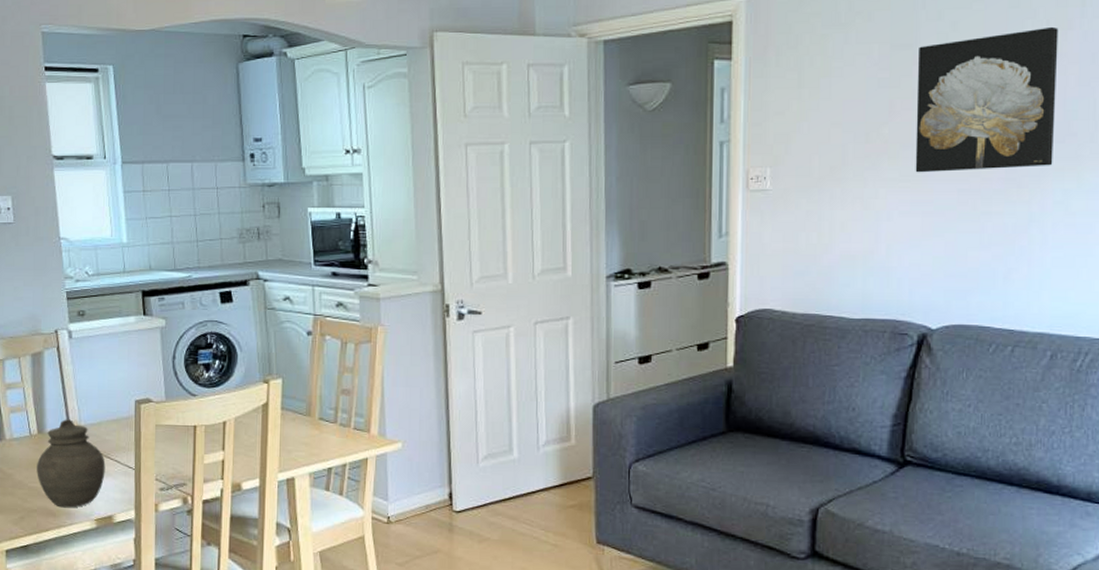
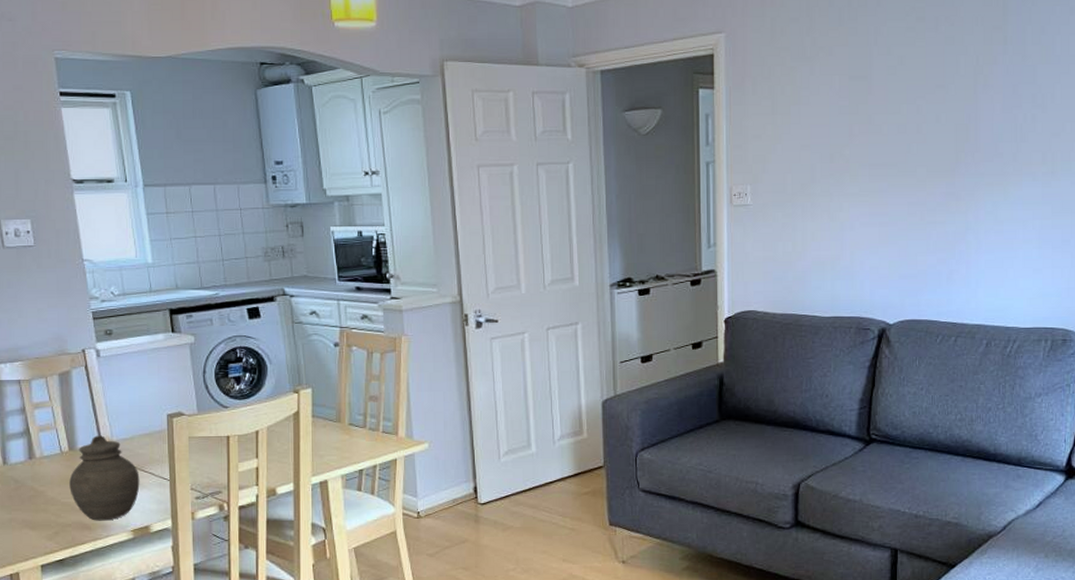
wall art: present [915,26,1059,173] -> none [872,61,986,189]

